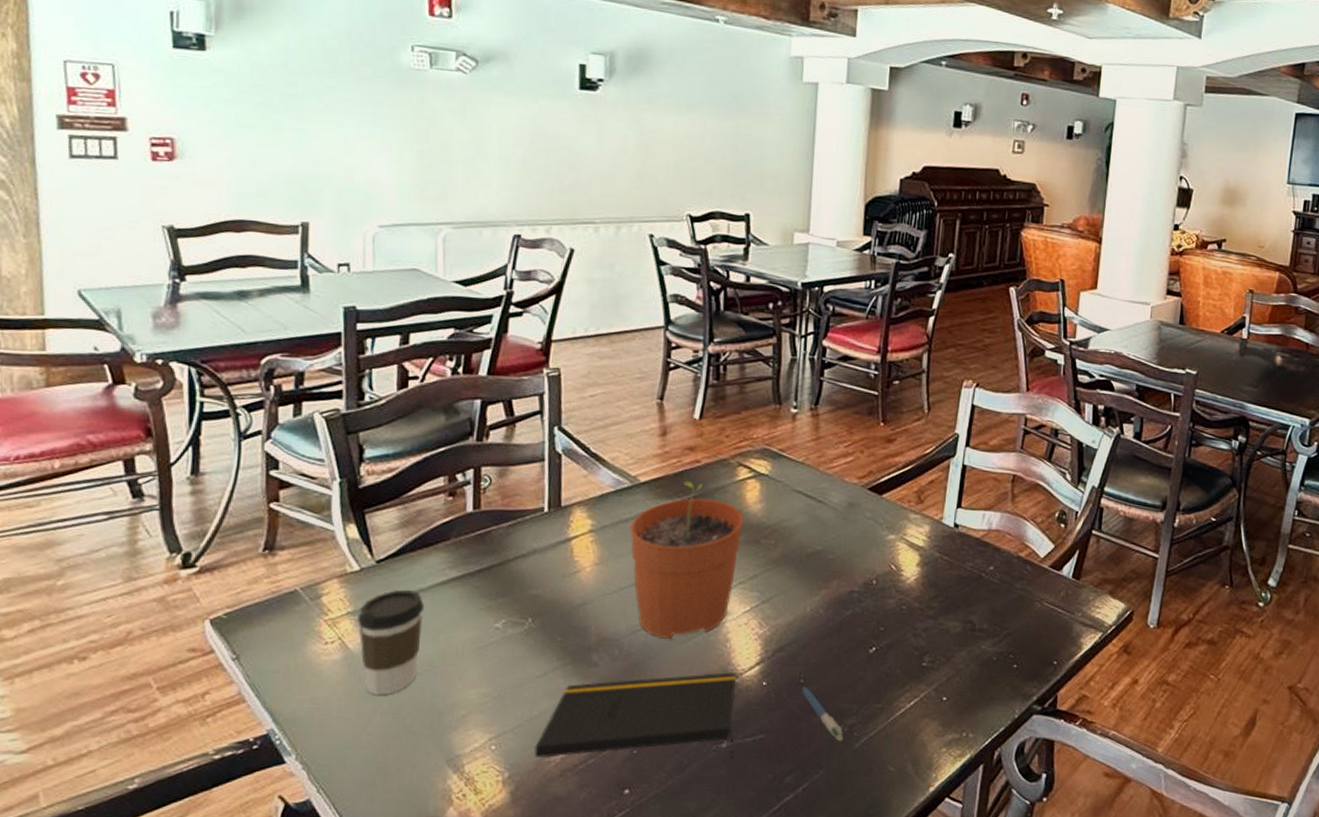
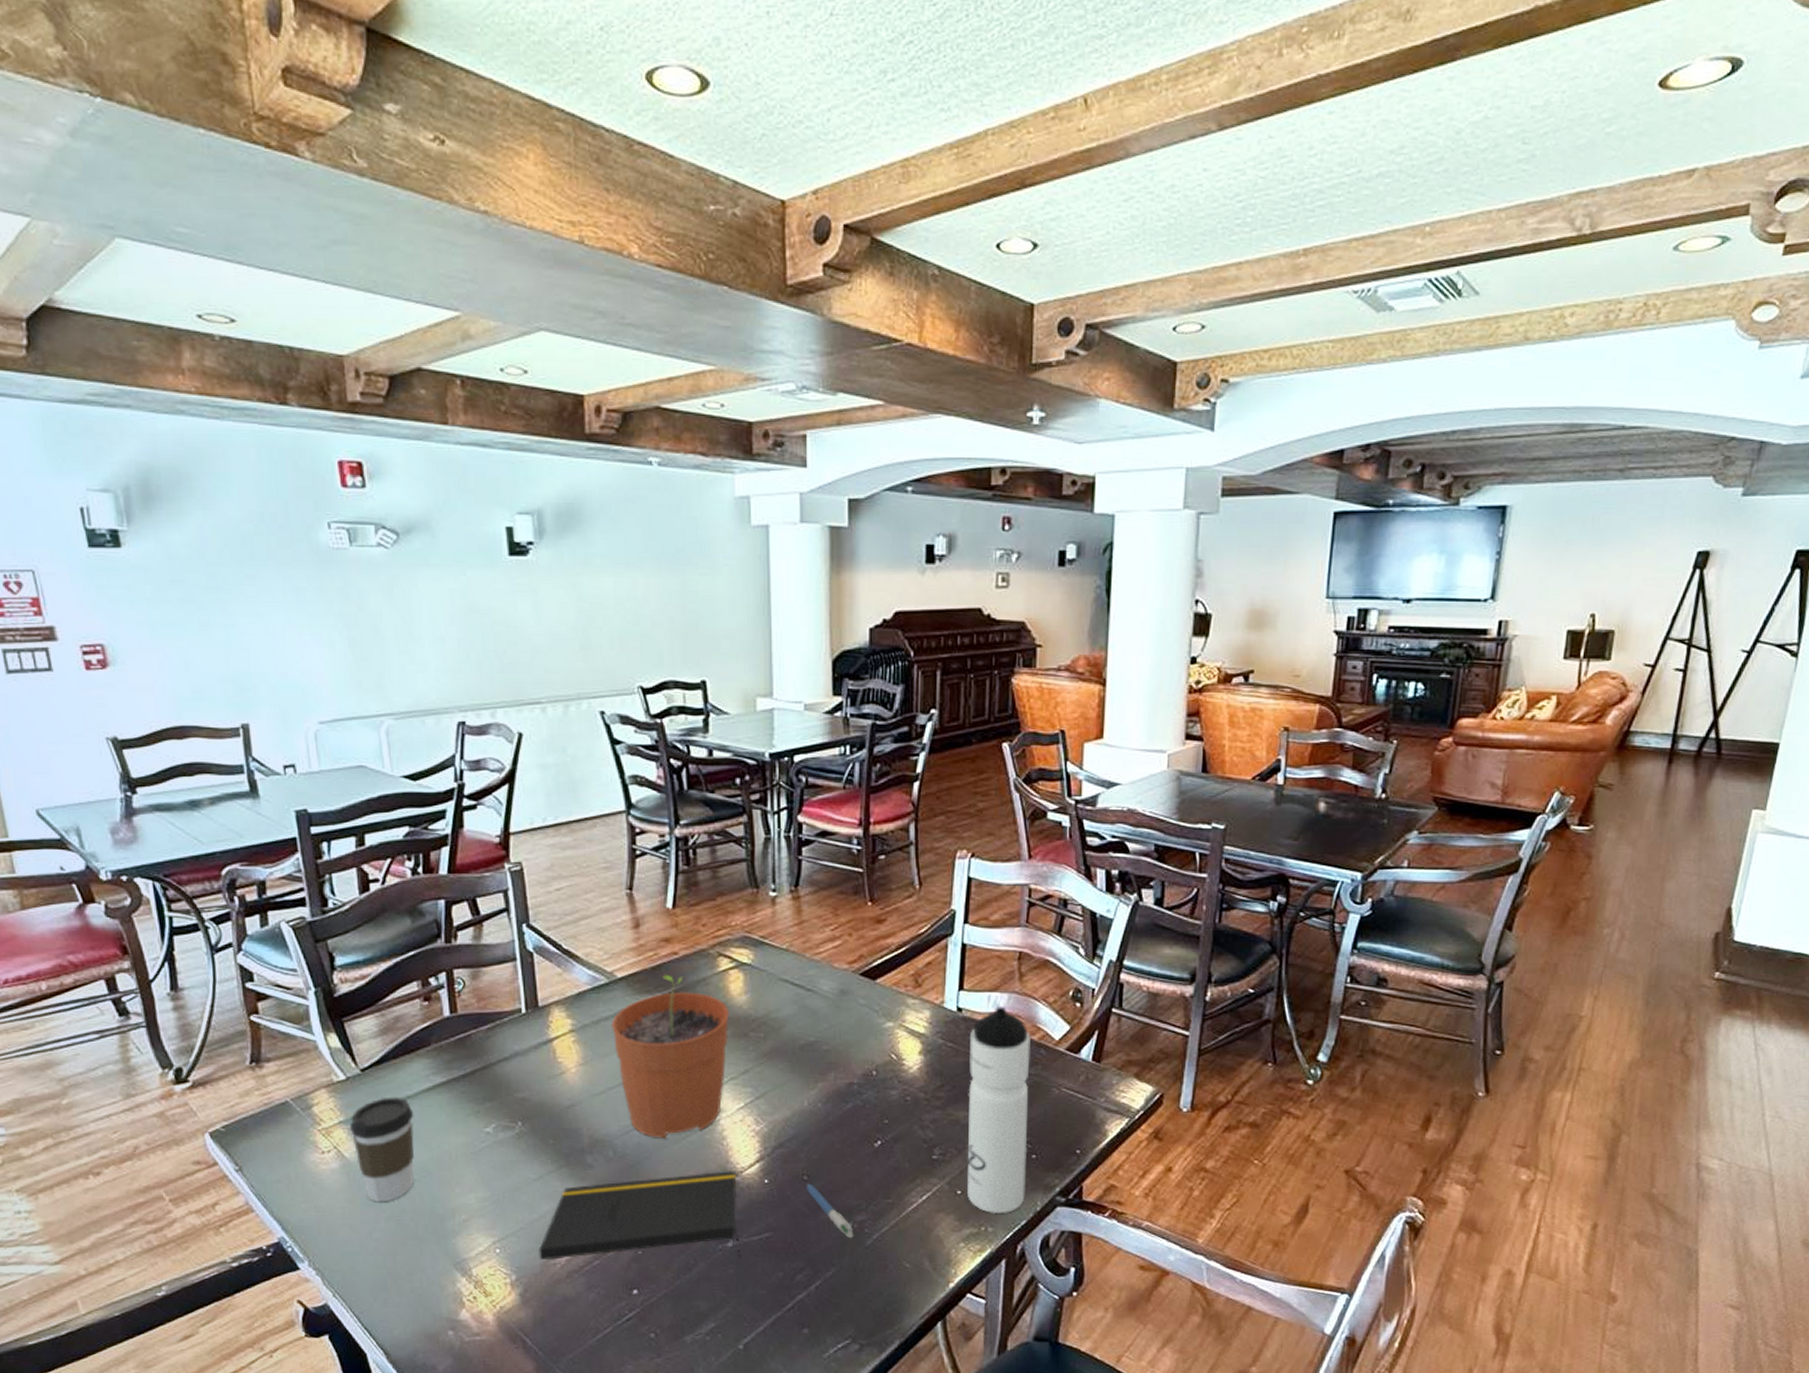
water bottle: none [952,524,1019,721] -> present [967,1006,1031,1214]

